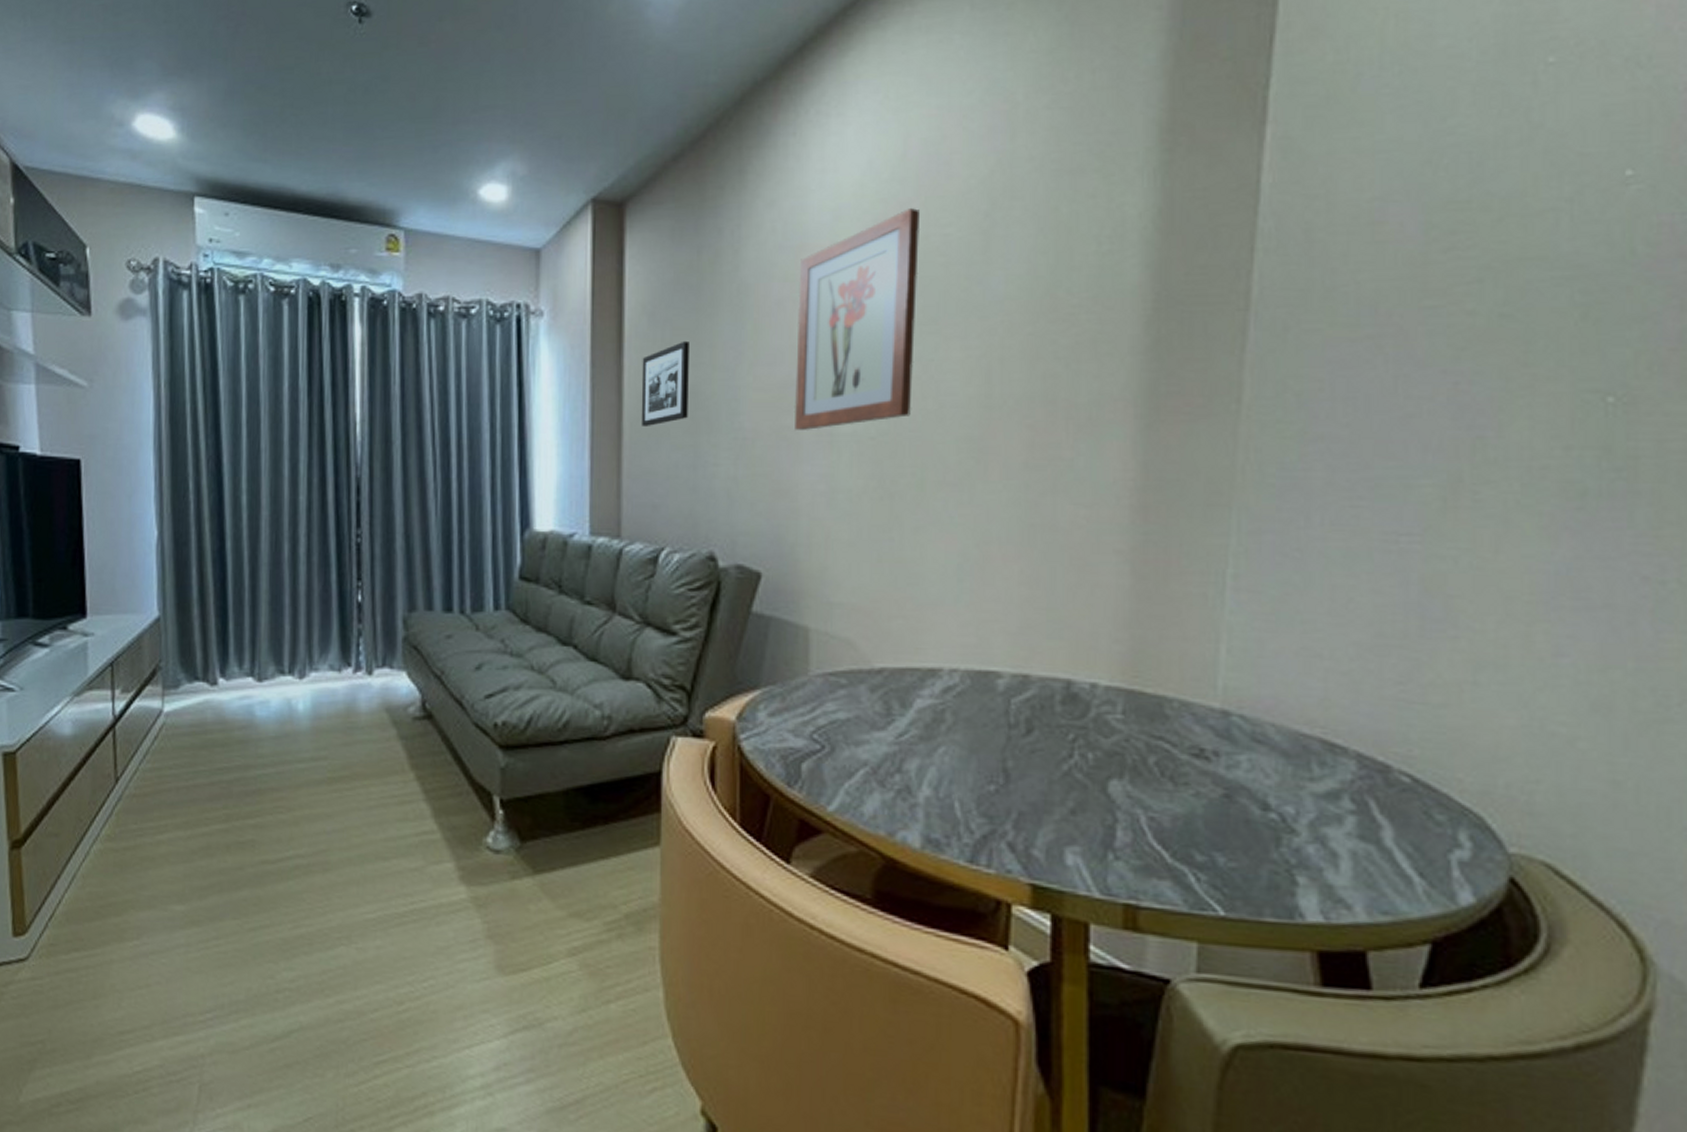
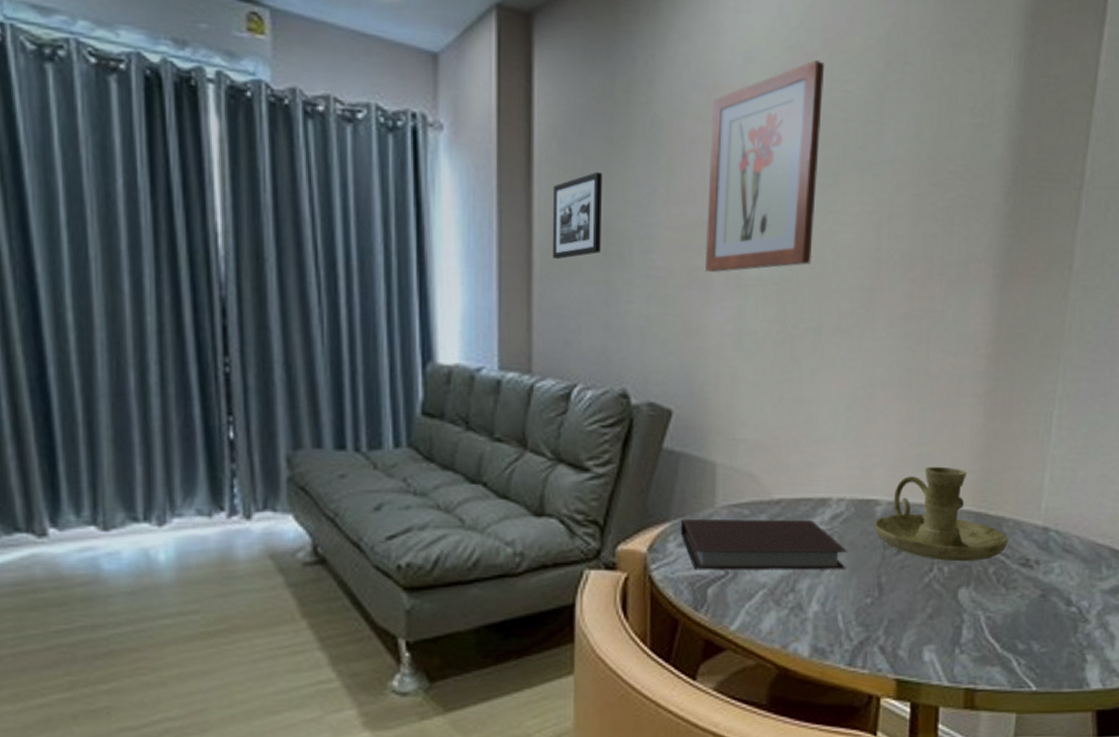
notebook: none [771,687,965,751] -> present [680,519,848,570]
candle holder: none [995,634,1173,749] -> present [874,466,1008,562]

